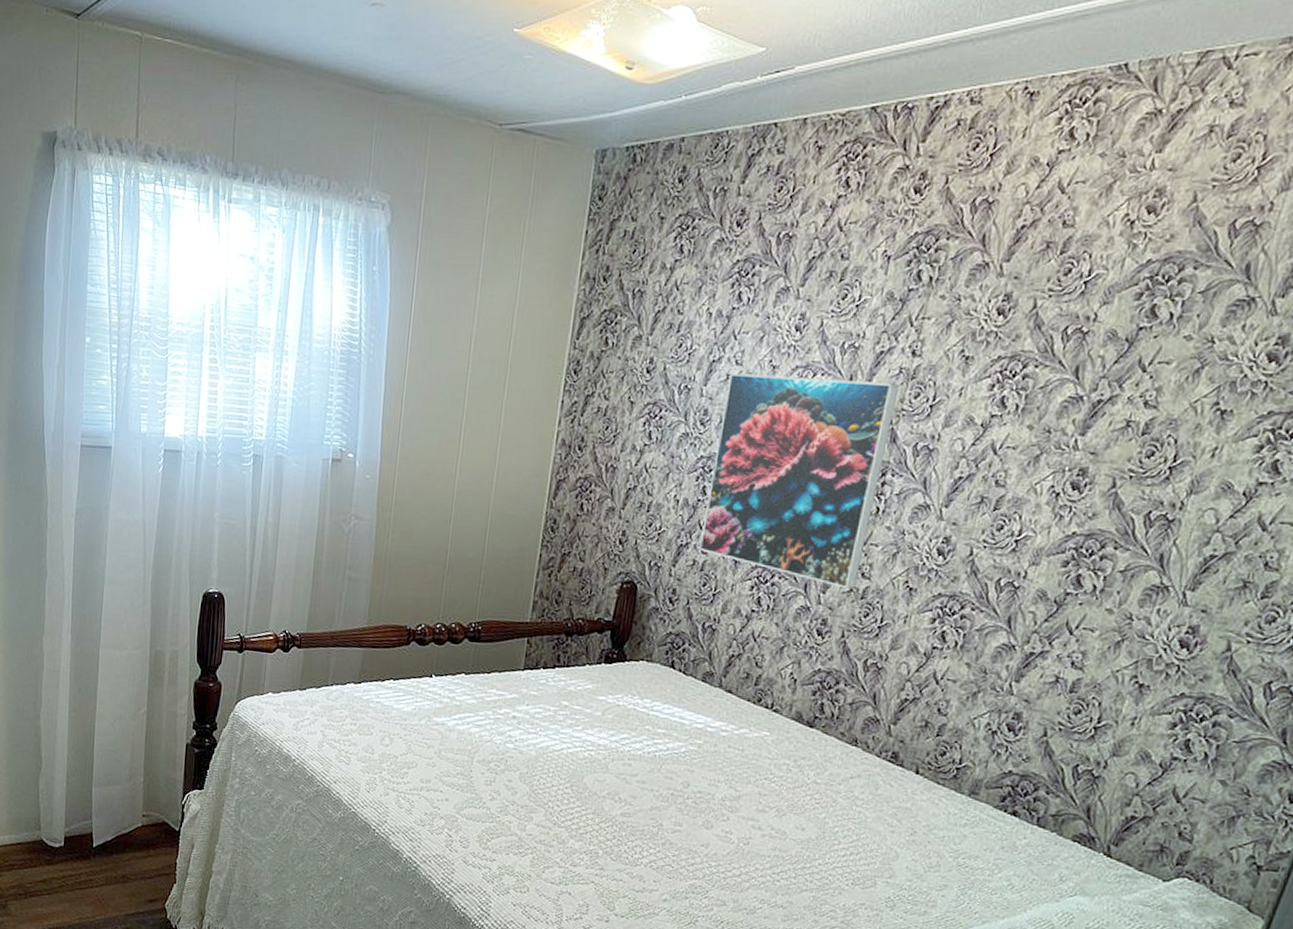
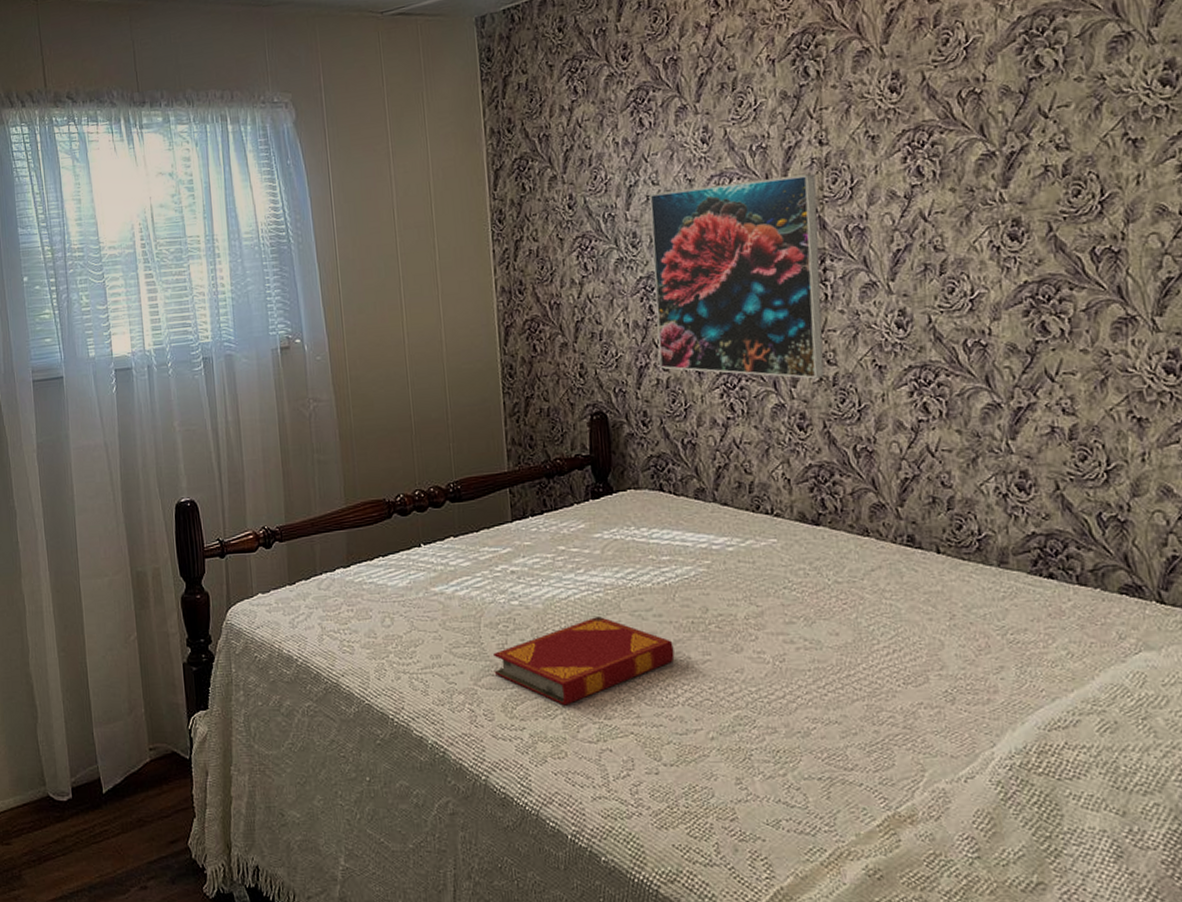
hardback book: none [477,771,650,847] -> present [493,615,675,706]

